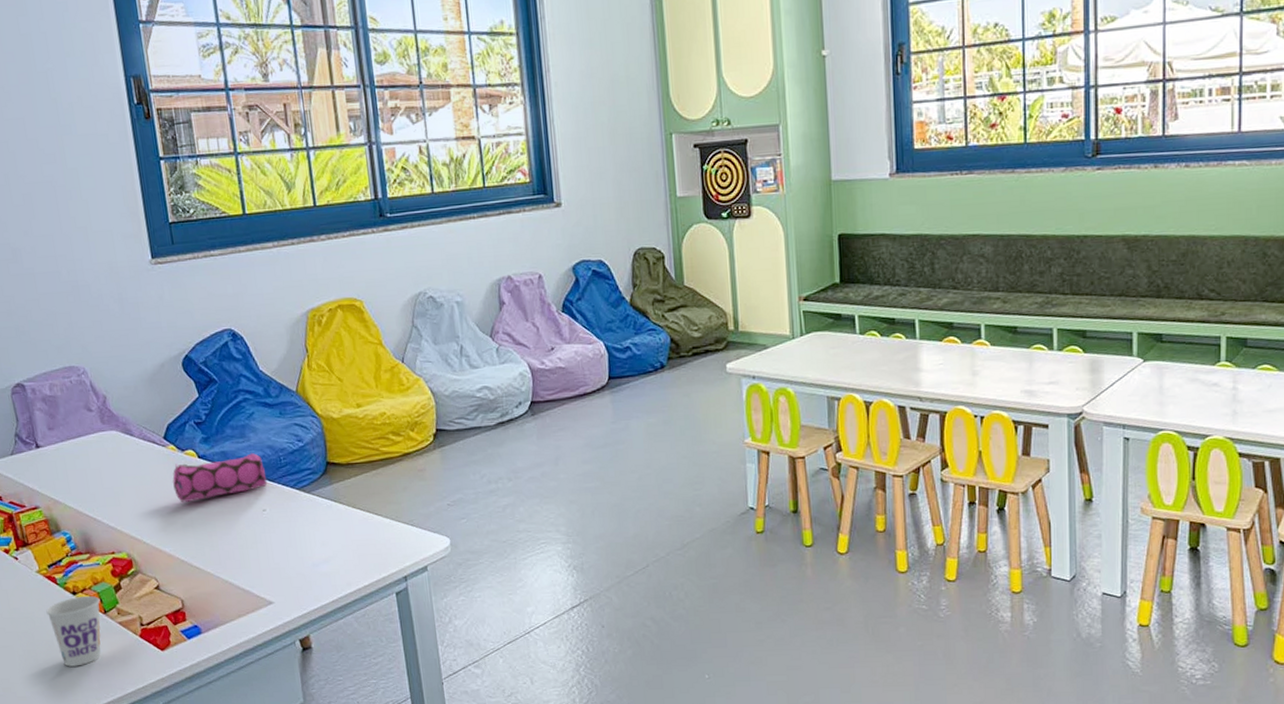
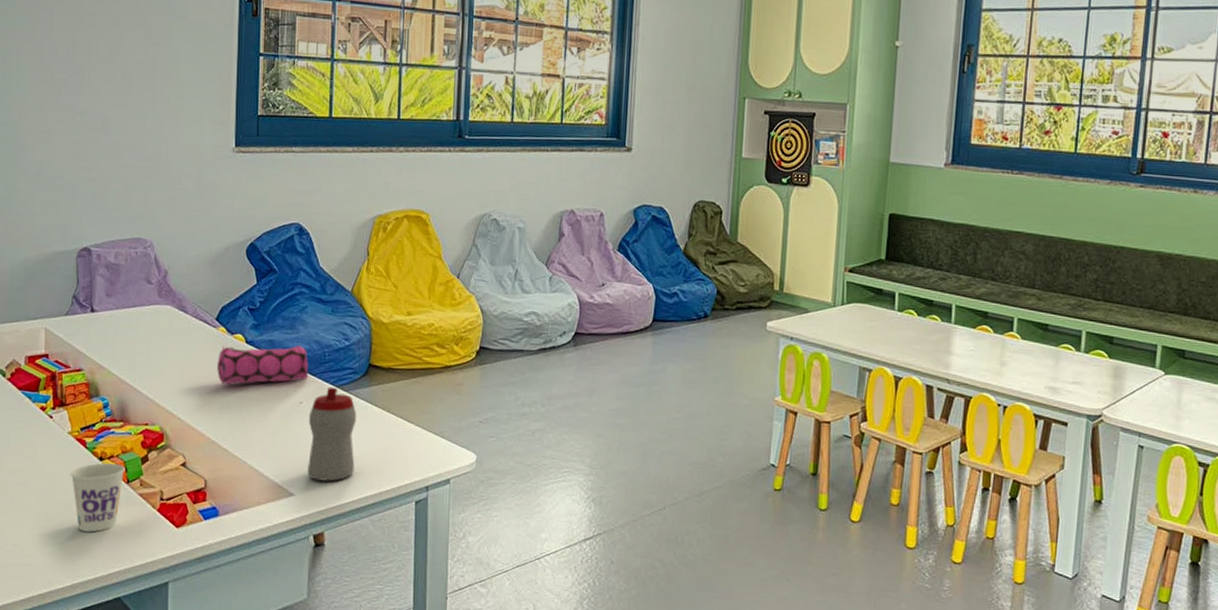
sippy cup: none [274,490,330,586] -> present [308,387,357,482]

